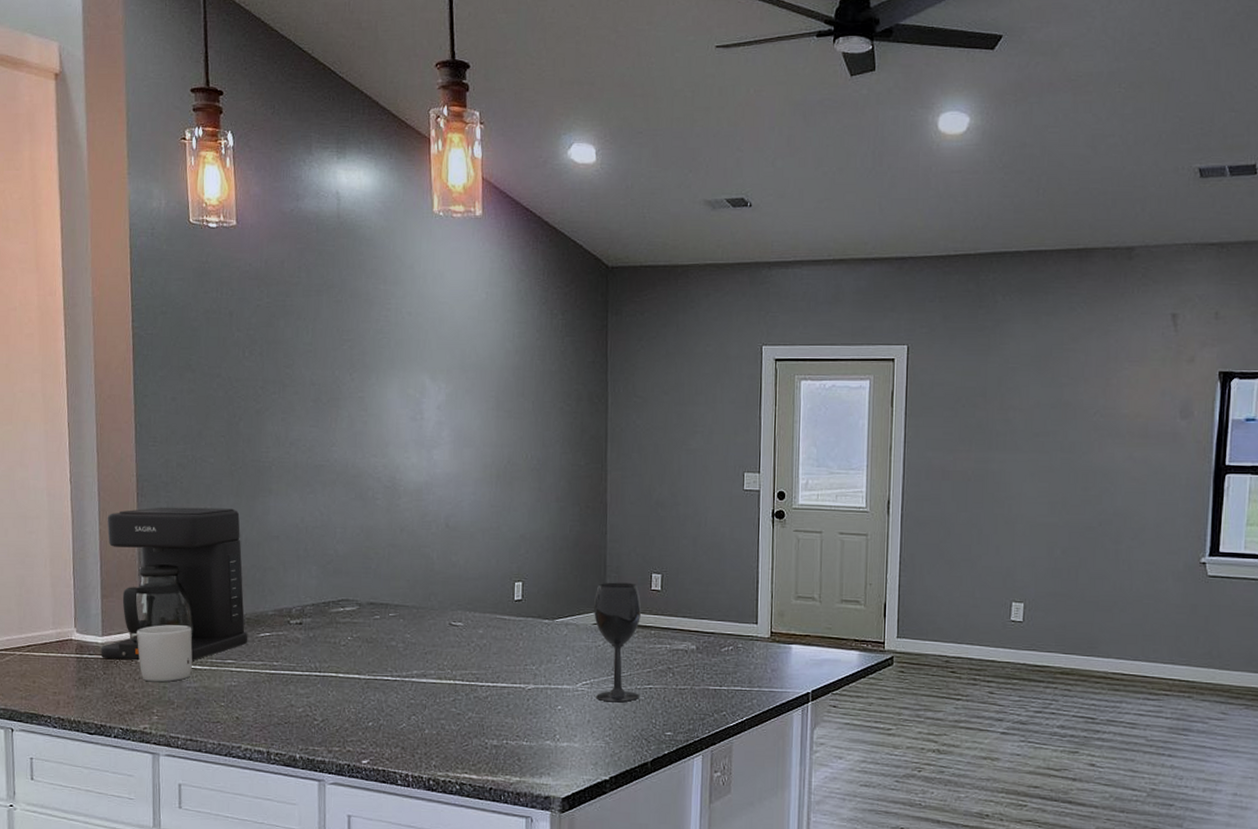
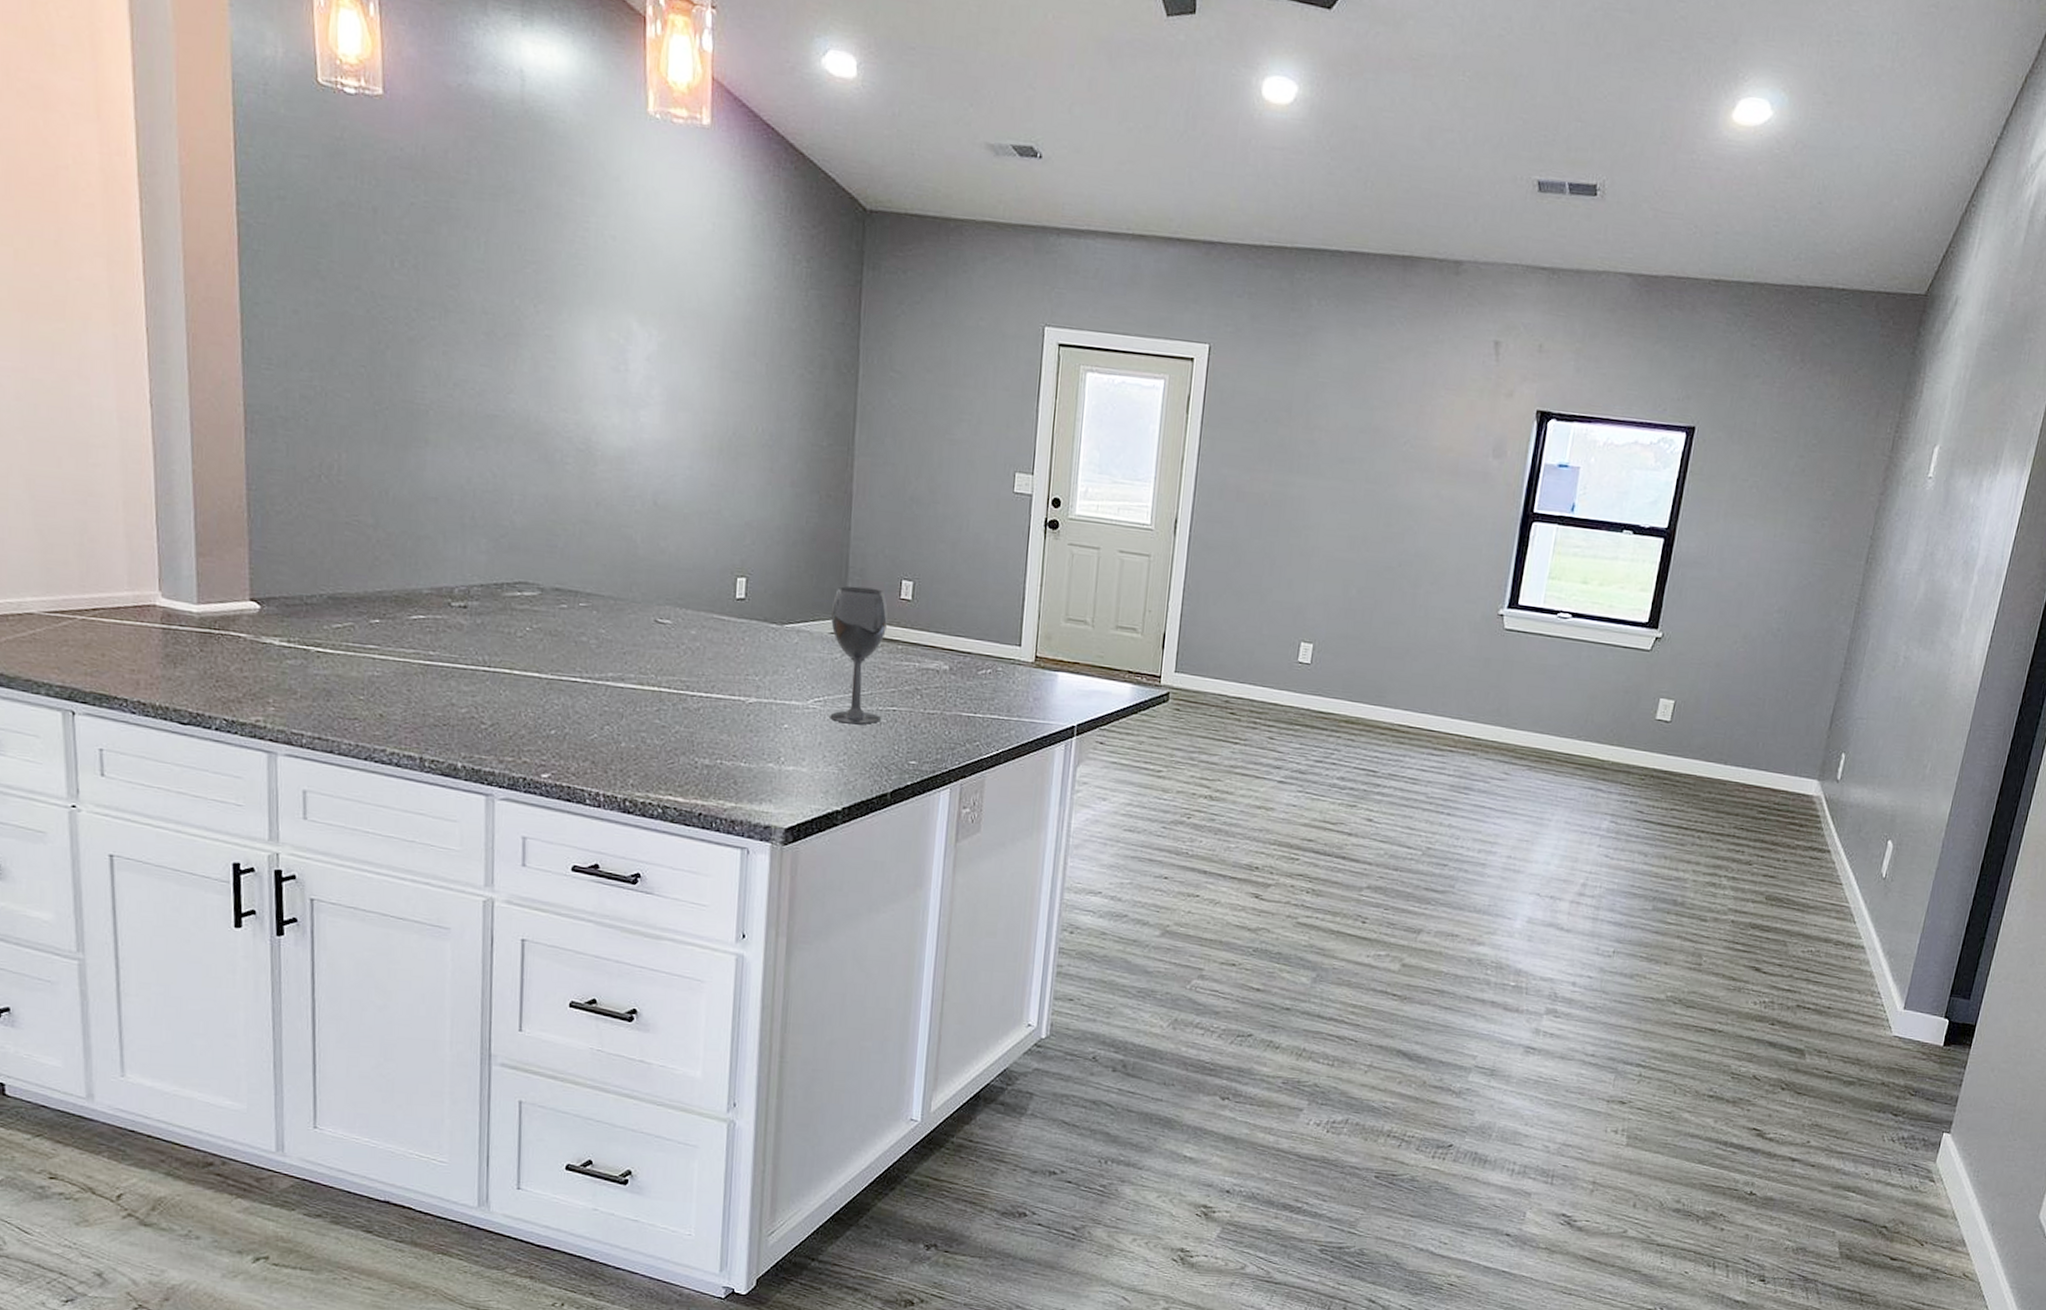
coffee maker: present [101,507,248,661] -> none [196,447,396,642]
mug: present [136,625,193,683] -> none [244,595,322,667]

